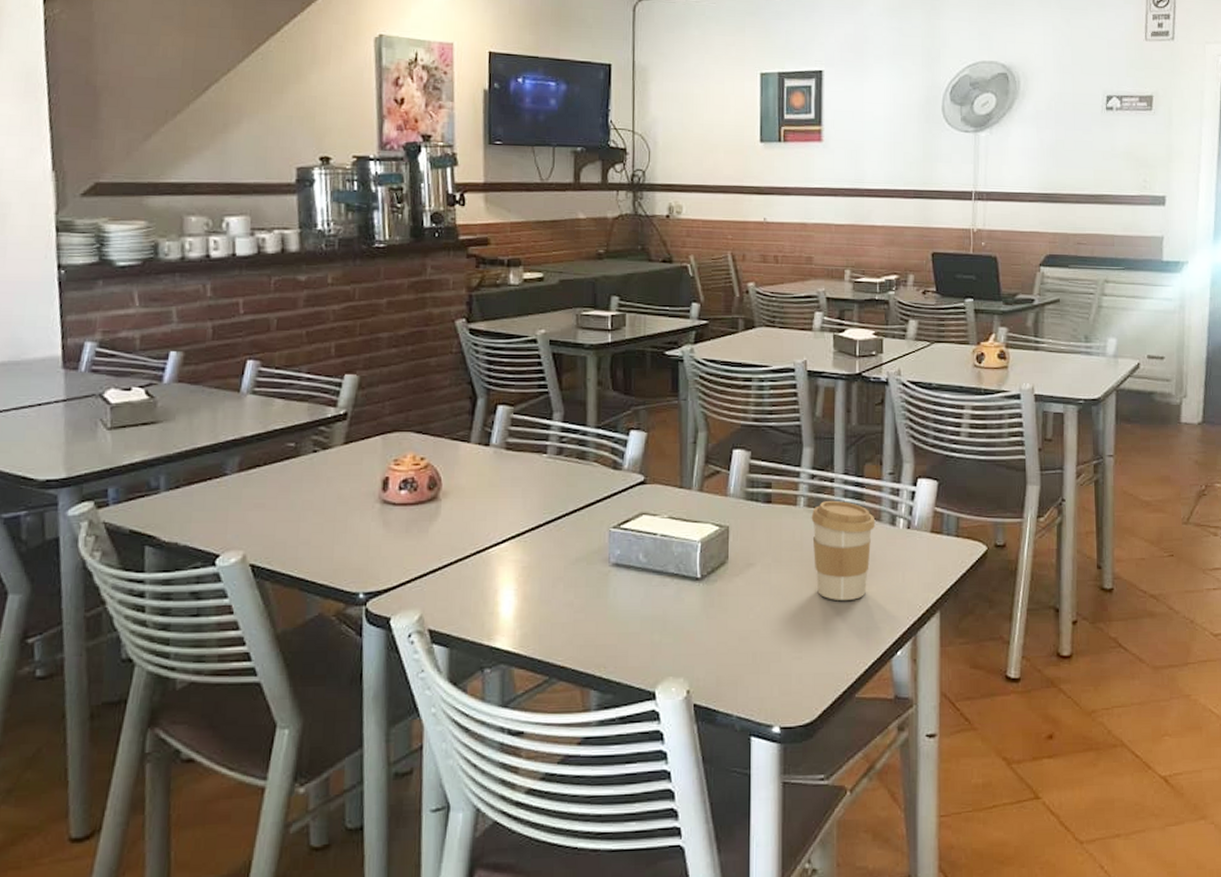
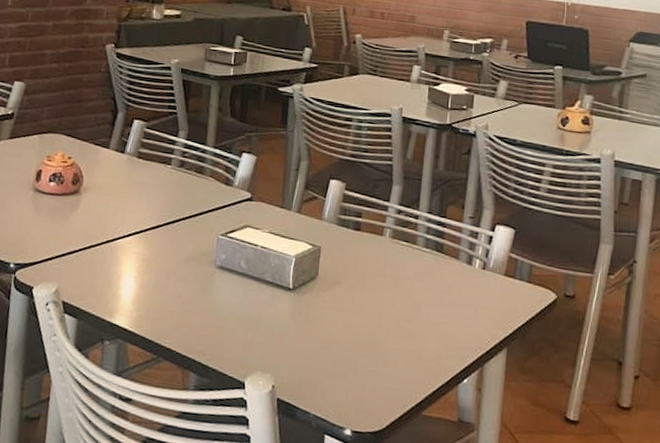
coffee cup: present [811,501,876,600] -> none [394,235,454,327]

